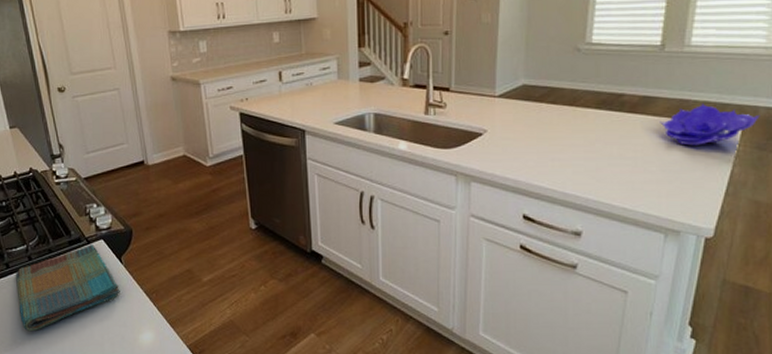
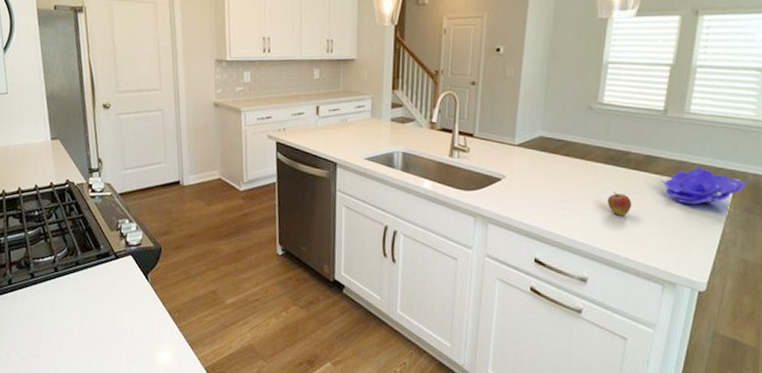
dish towel: present [16,244,120,331] -> none [39,259,143,344]
fruit: none [600,138,628,162] -> present [607,192,632,215]

